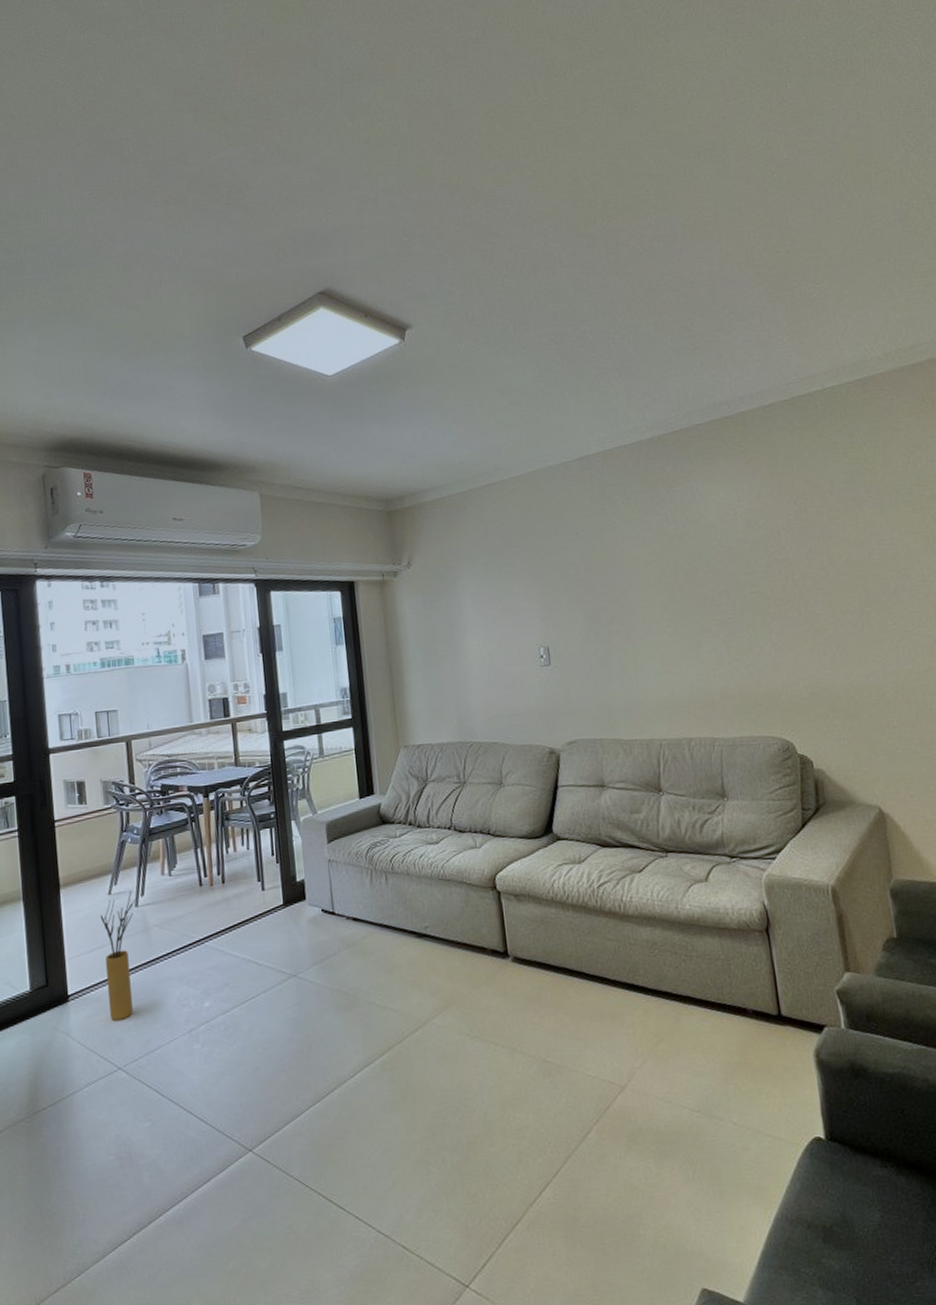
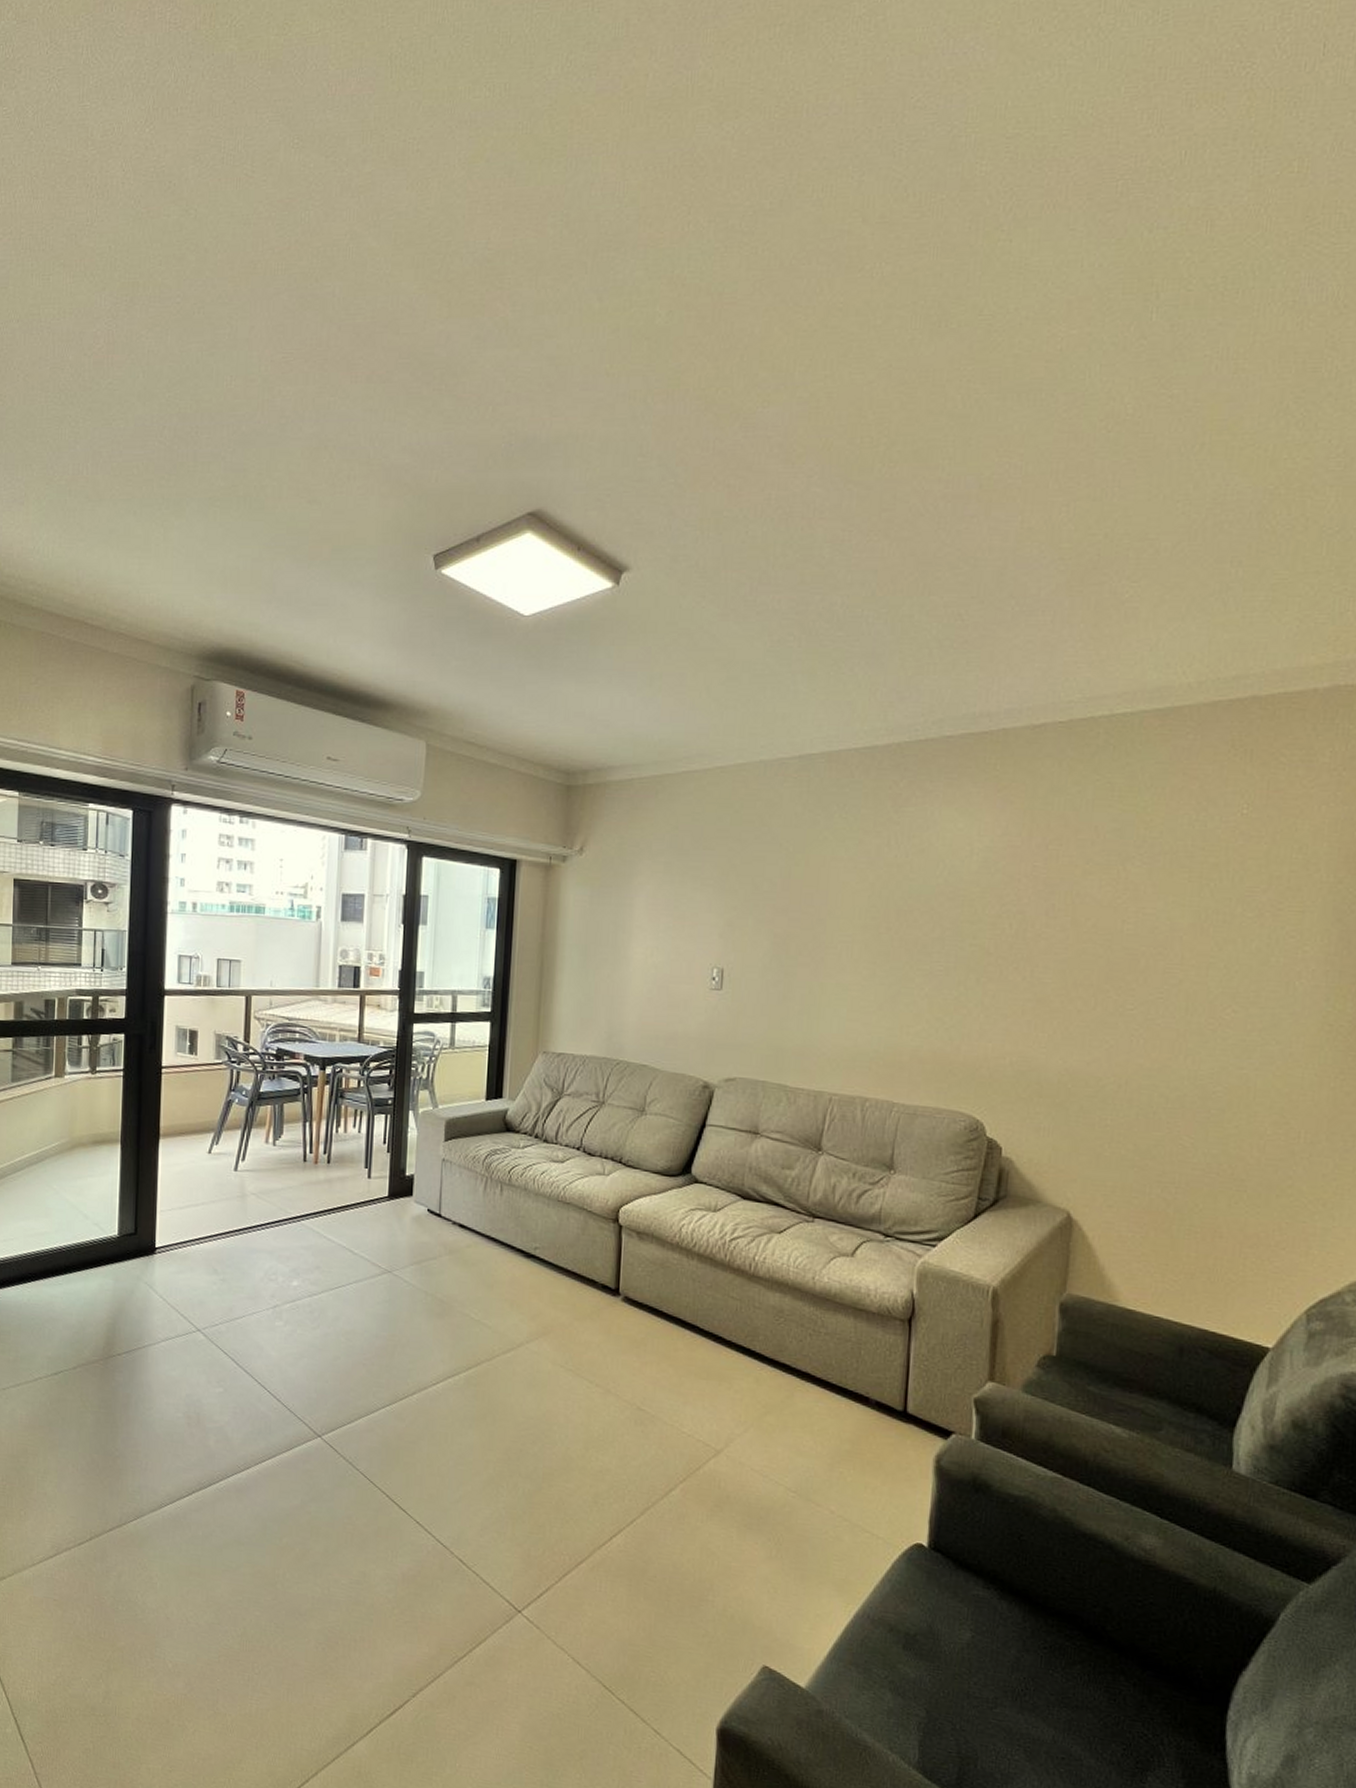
vase: present [100,891,136,1021] -> none [195,1154,235,1283]

